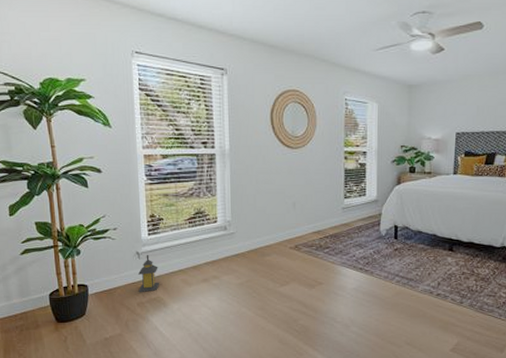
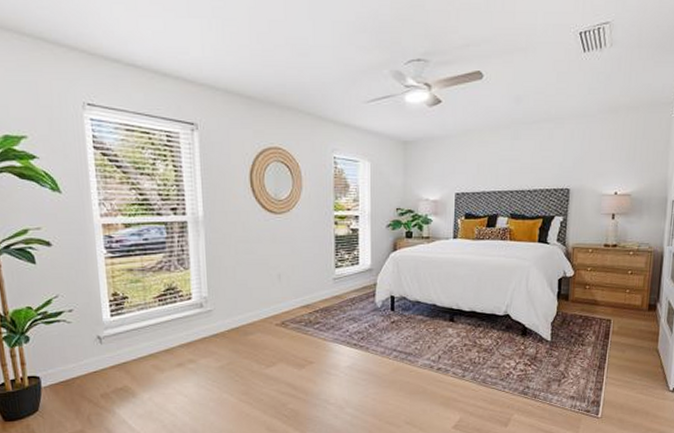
lantern: present [138,254,159,293] -> none [100,338,126,383]

